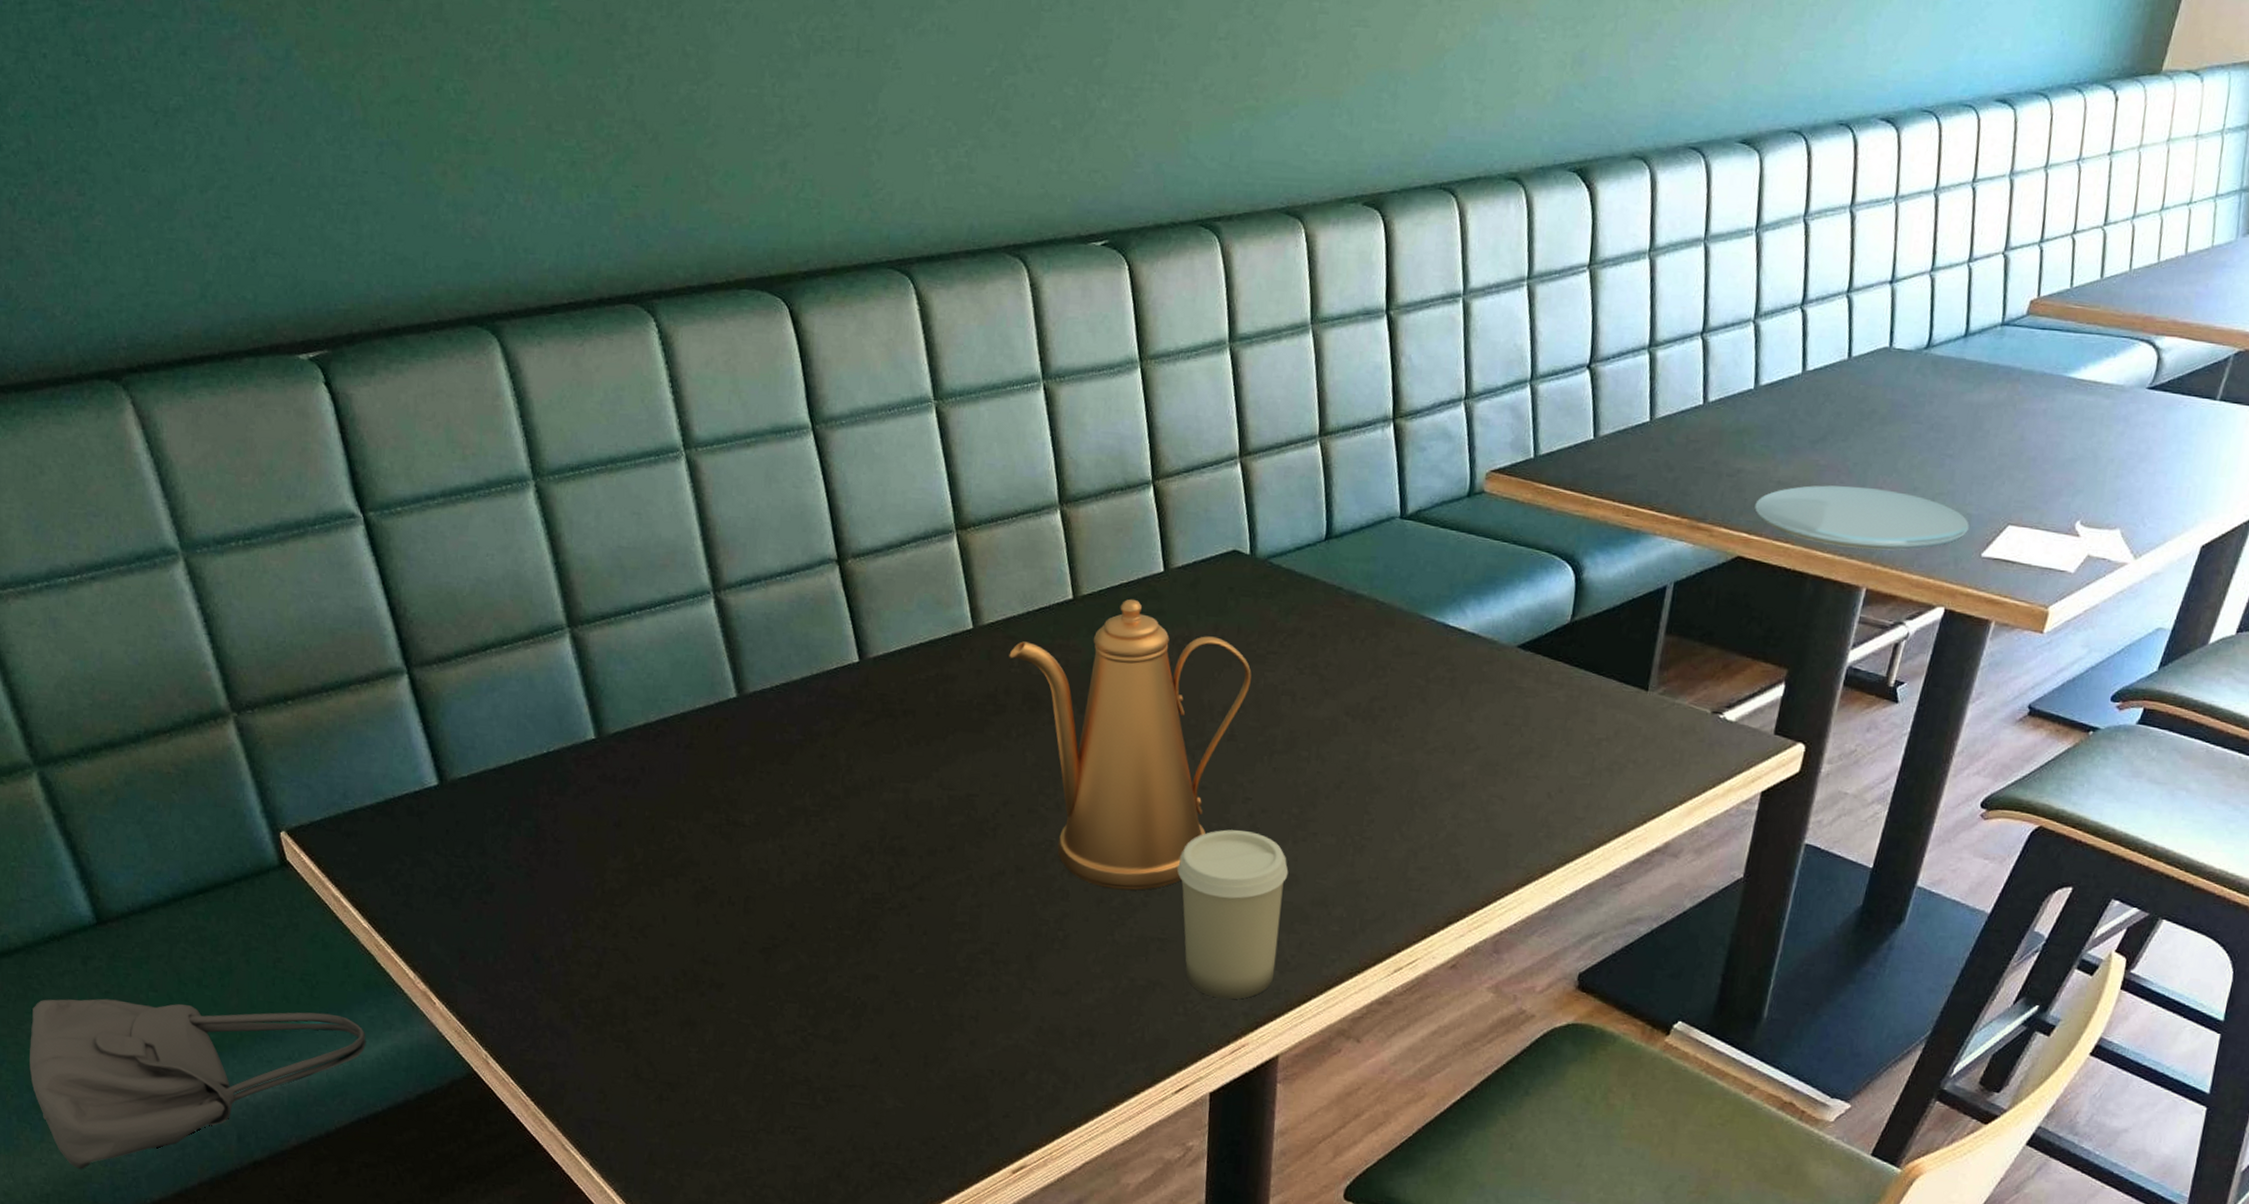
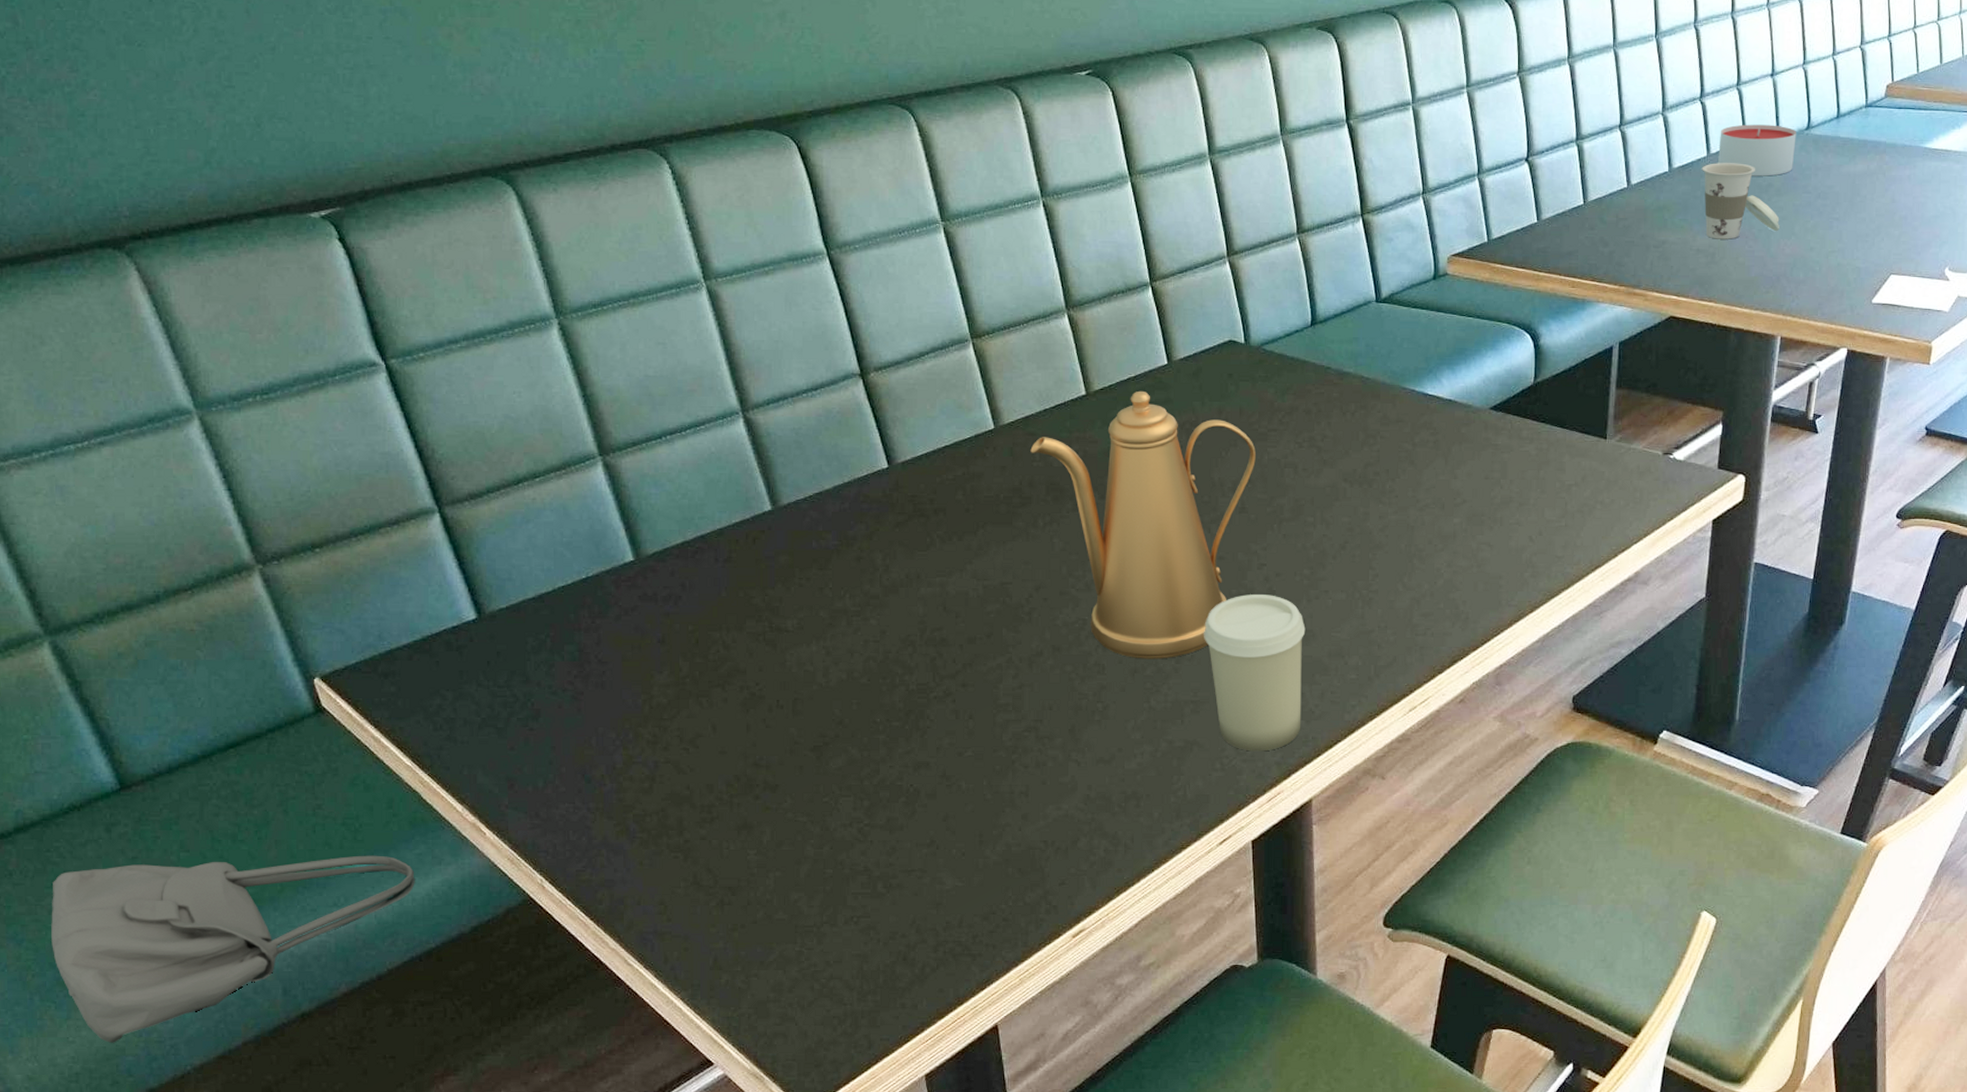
plate: present [1754,485,1969,551] -> none [1680,249,1859,303]
cup: none [1790,382,1881,472] -> present [1702,163,1781,240]
candle: none [1814,338,1913,401] -> present [1718,124,1796,176]

